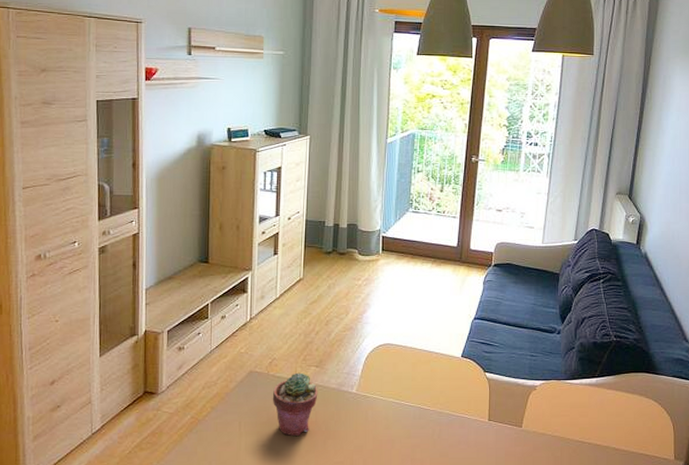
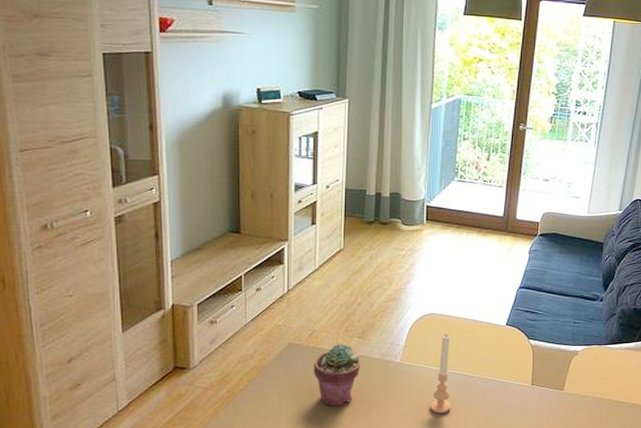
candle: none [386,365,406,448] -> present [430,334,451,414]

